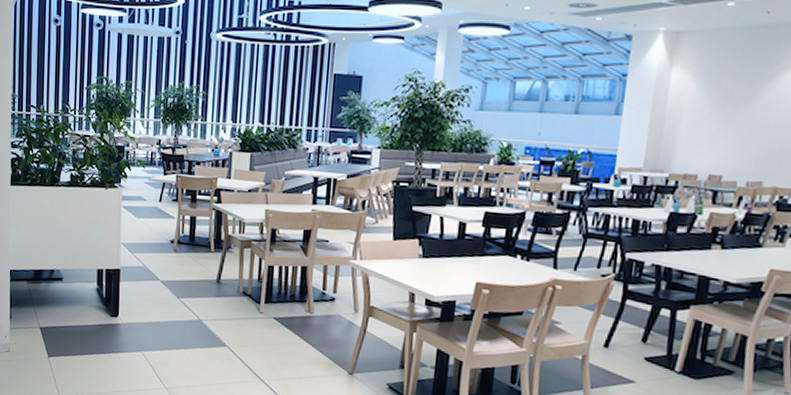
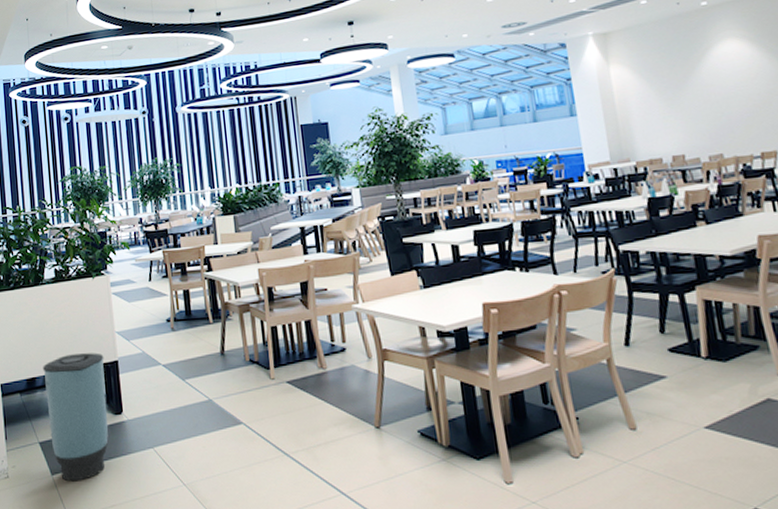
trash can: none [50,255,108,367] -> present [43,352,109,482]

